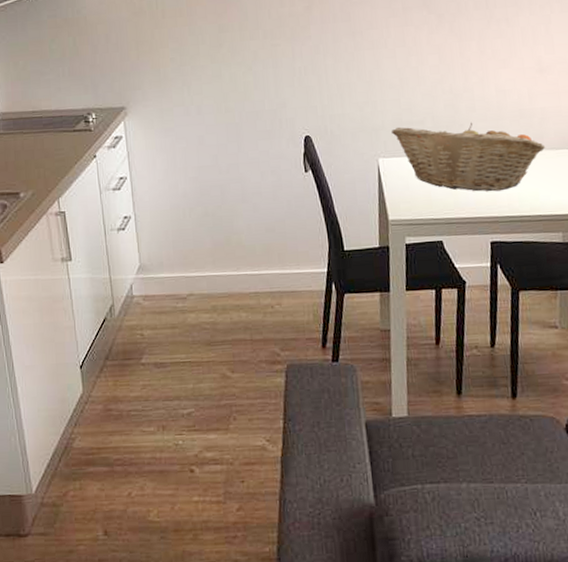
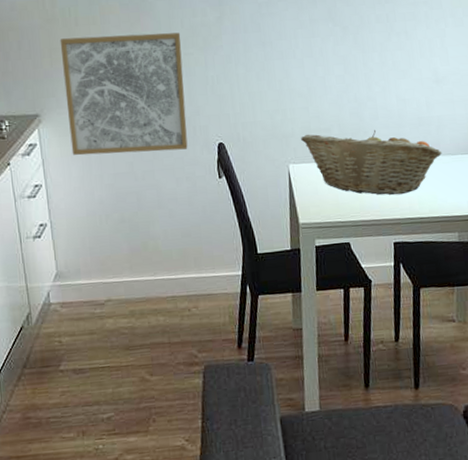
wall art: none [146,23,274,148] -> present [60,32,188,156]

